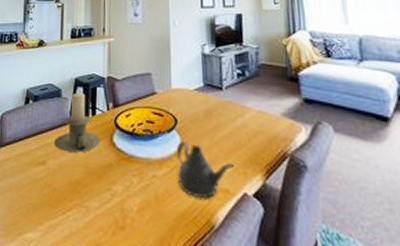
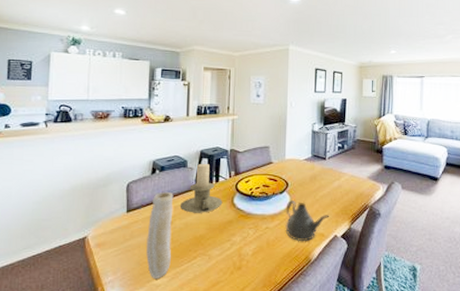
vase: none [18,124,47,233] -> present [146,191,174,280]

